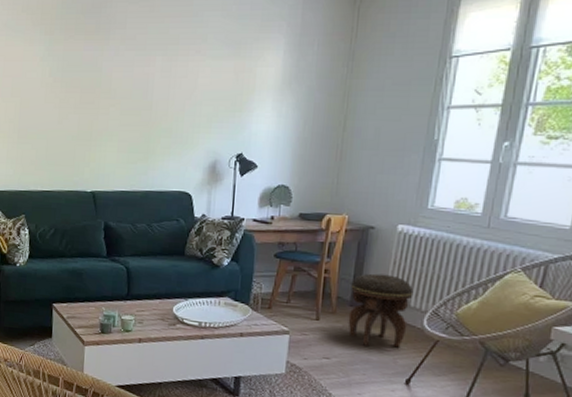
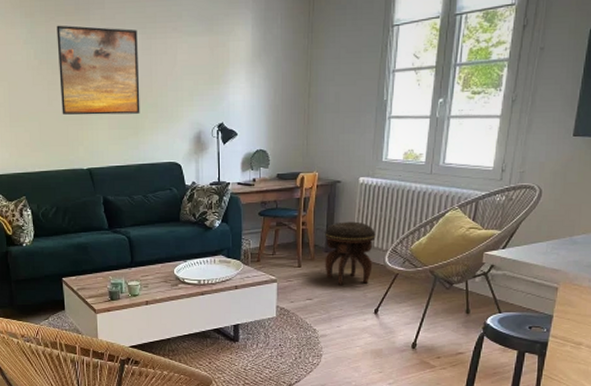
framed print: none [71,43,158,138] -> present [56,25,140,115]

